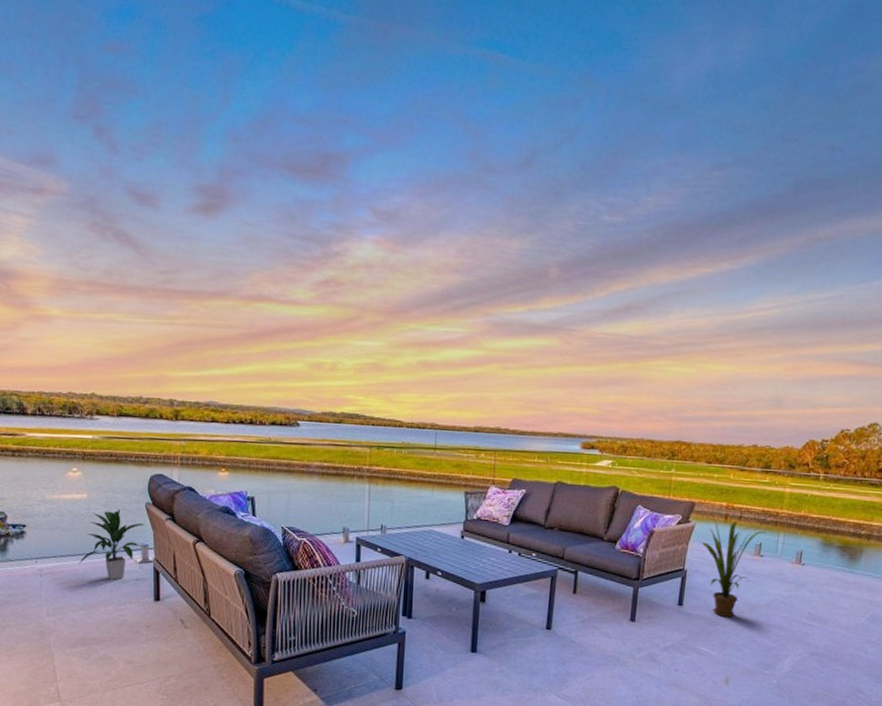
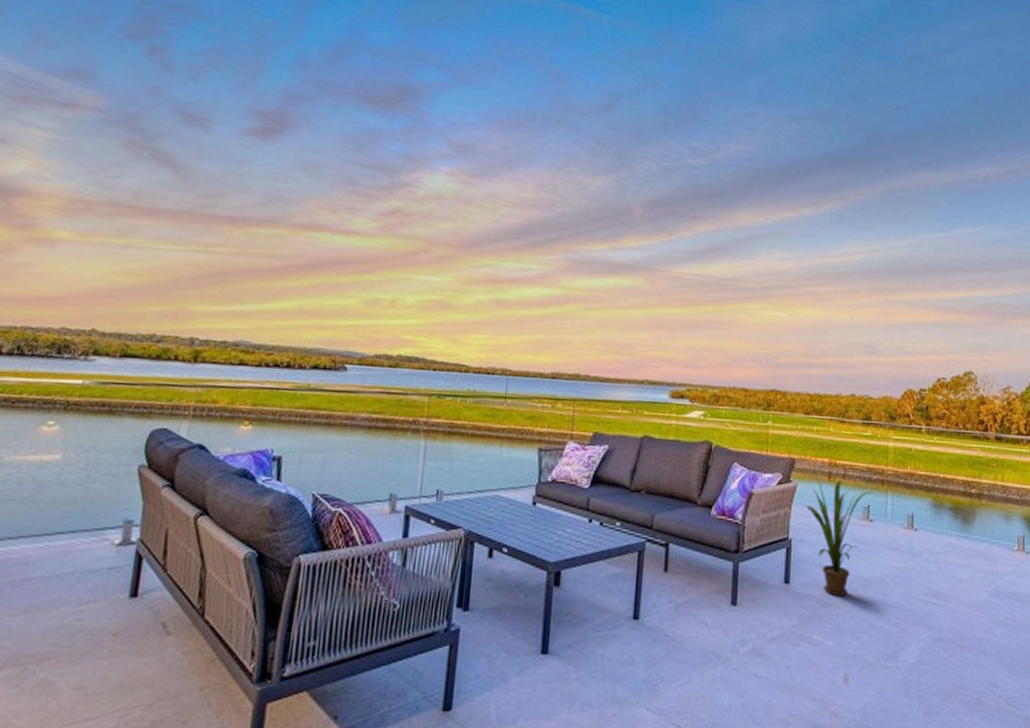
indoor plant: present [79,509,145,580] -> none [32,474,134,570]

